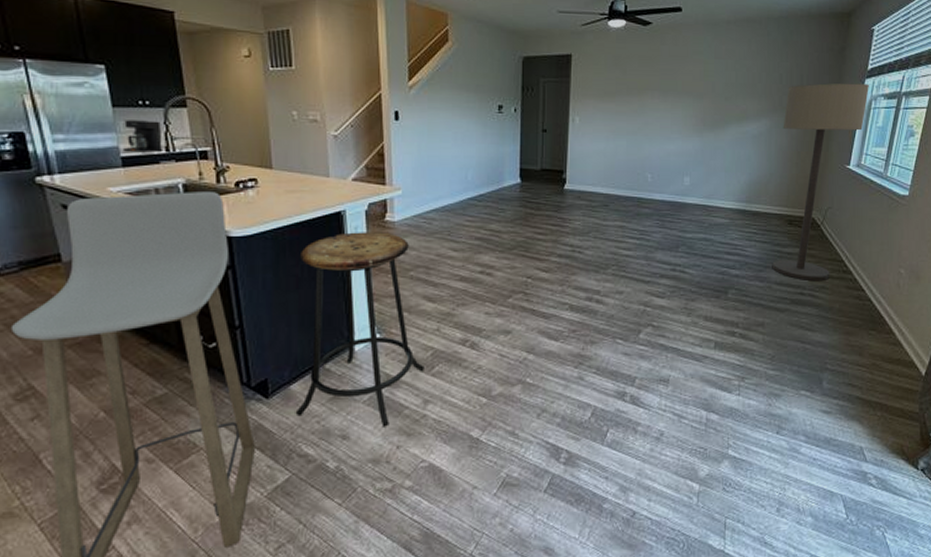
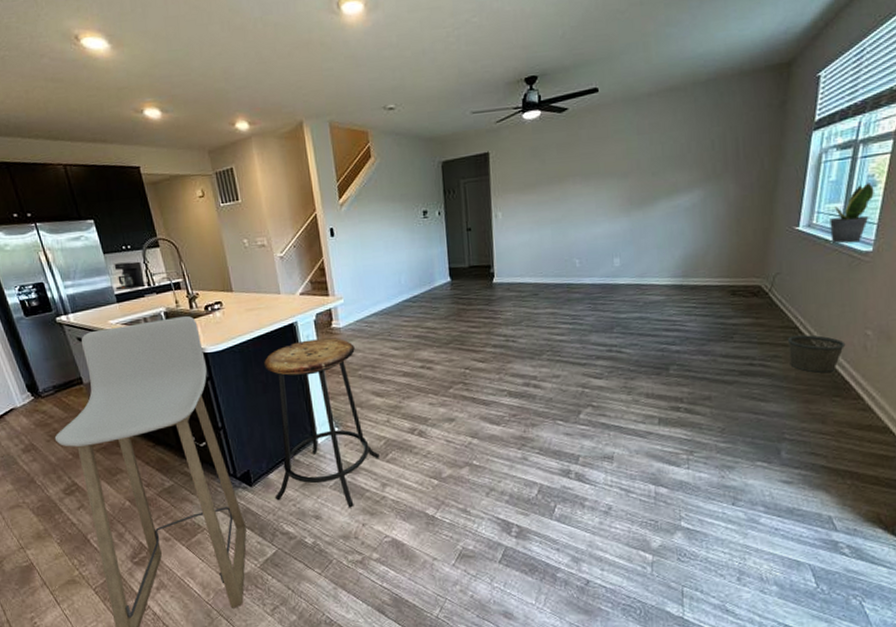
floor lamp: present [772,83,869,282] -> none [715,136,818,351]
basket: none [834,269,883,307] -> present [787,335,846,373]
potted plant: none [875,132,912,186] -> present [830,182,874,244]

